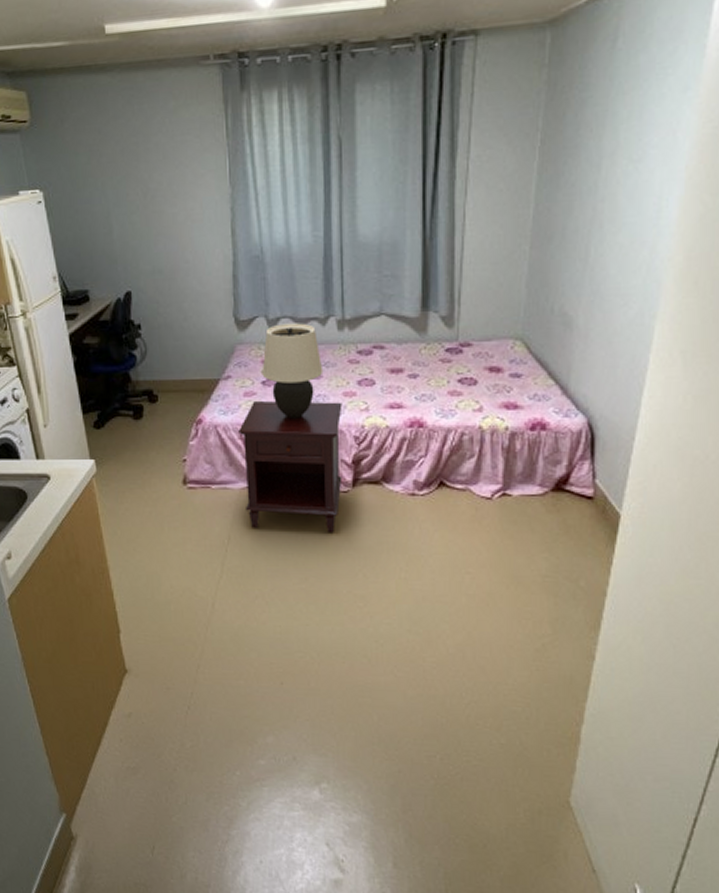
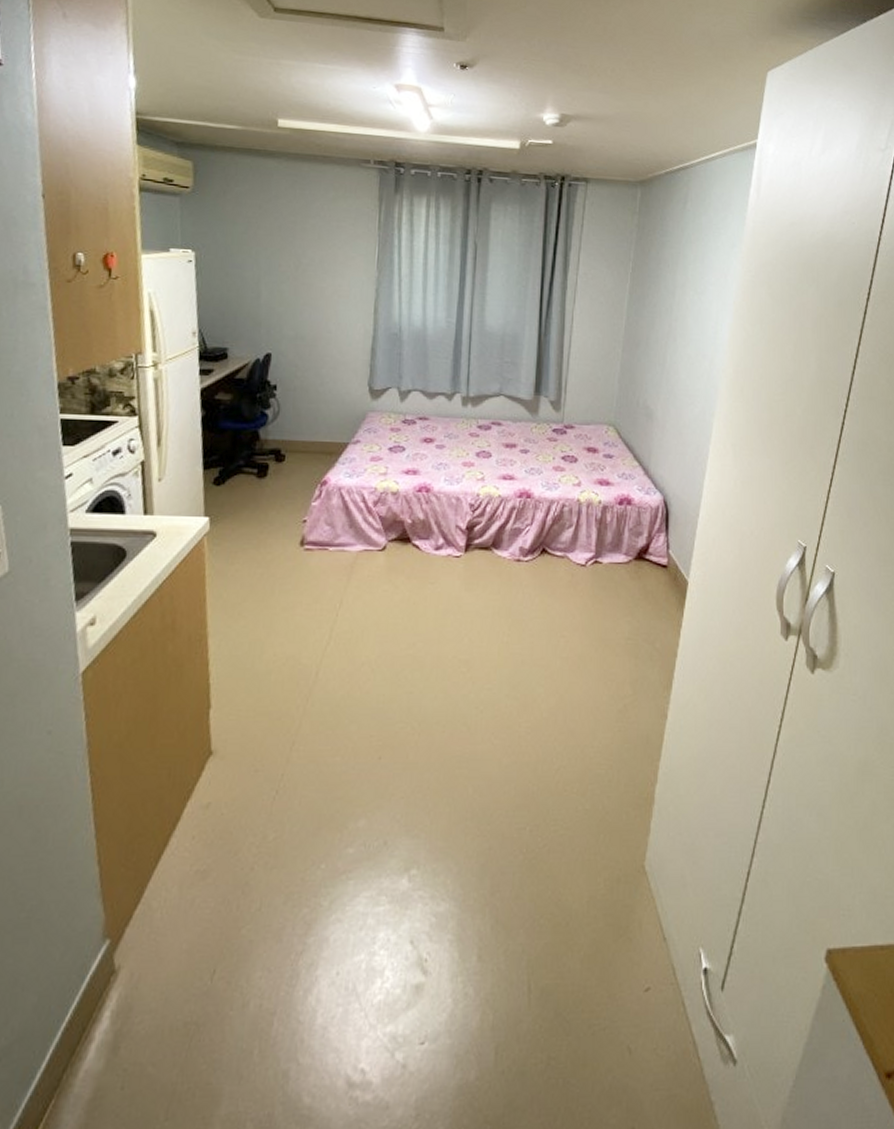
nightstand: present [238,400,343,533] -> none [360,465,461,598]
table lamp: present [262,323,324,419] -> none [389,396,447,485]

